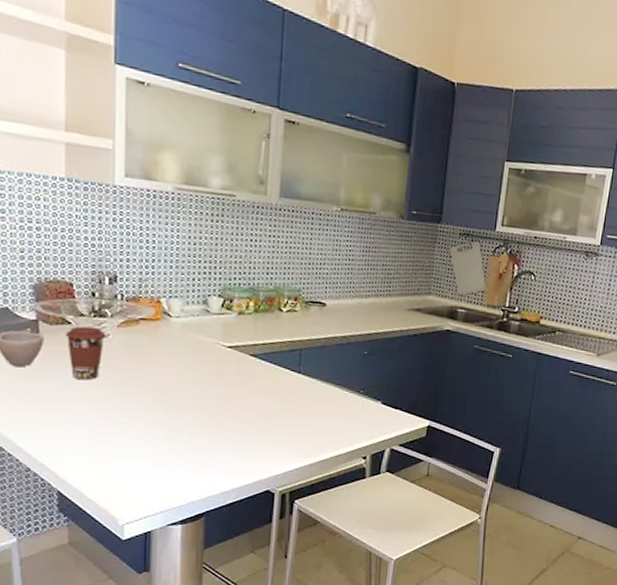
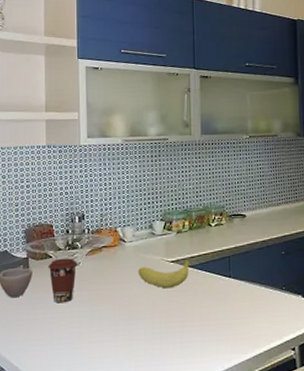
fruit: none [185,345,253,378] -> present [138,258,191,289]

